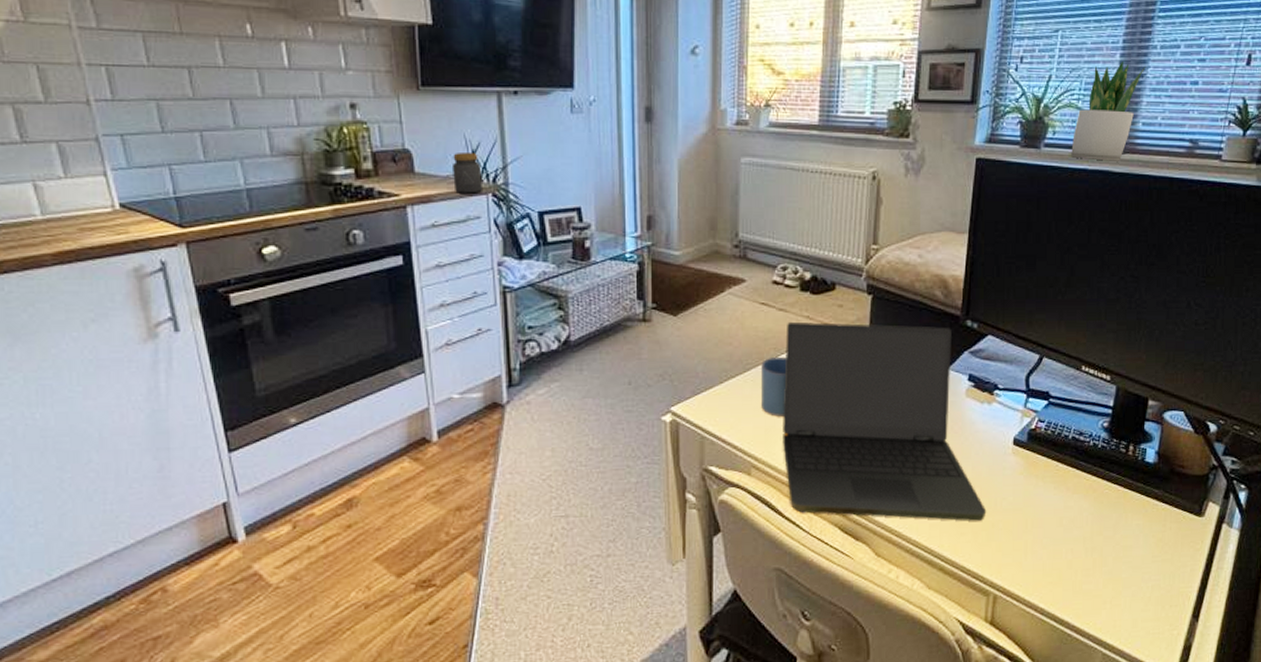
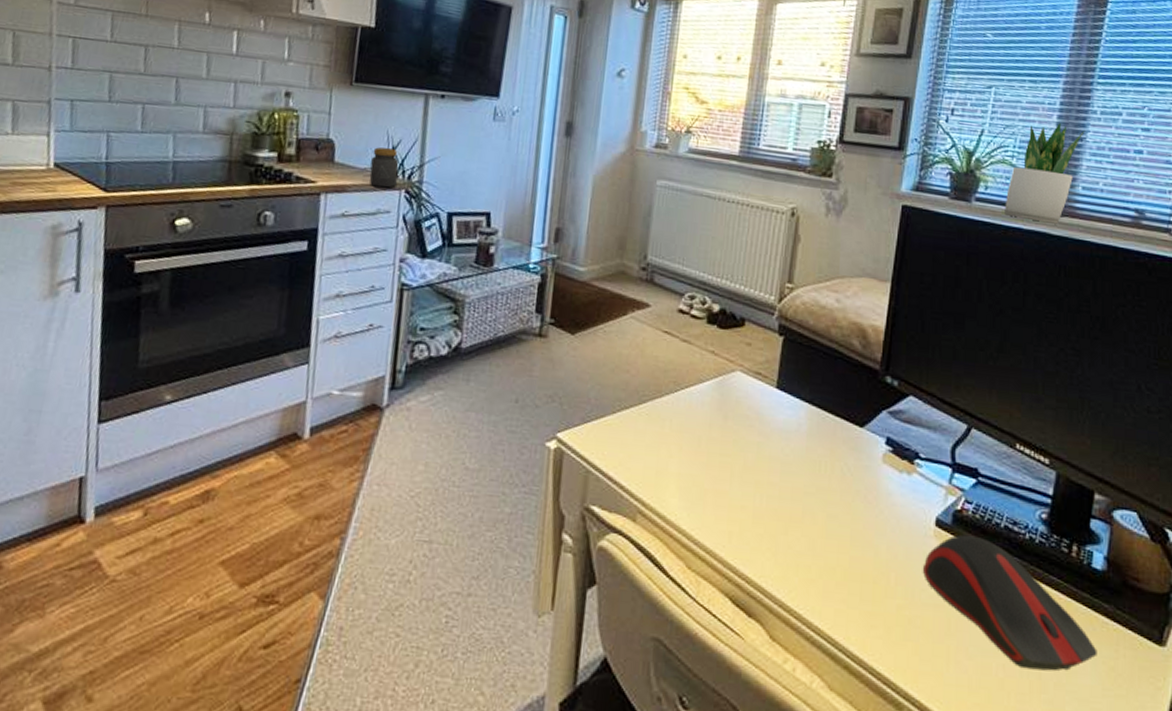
mug: present [761,356,787,417] -> none [654,391,687,459]
laptop: present [783,321,987,521] -> none [674,354,903,614]
computer mouse: none [1004,448,1149,550] -> present [923,534,1097,671]

